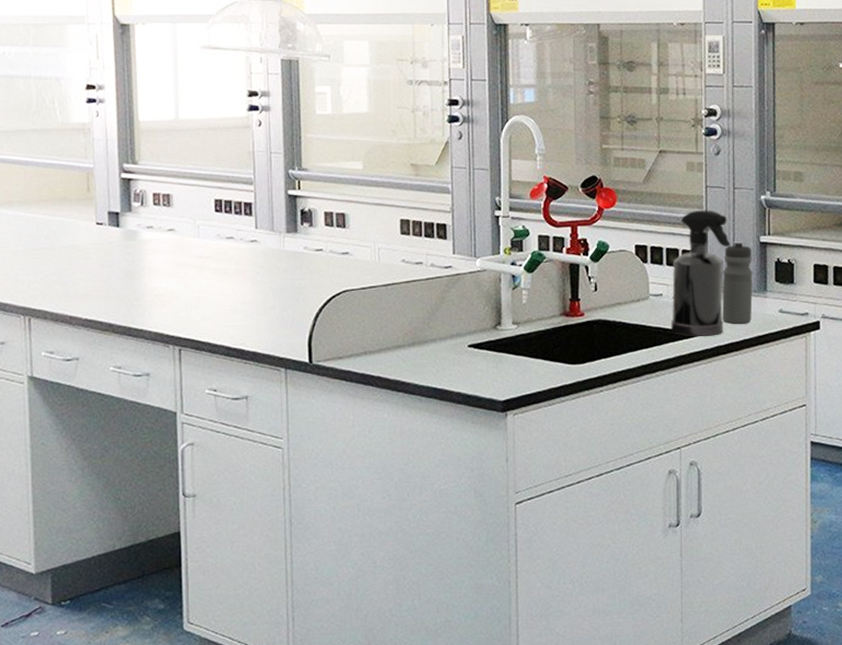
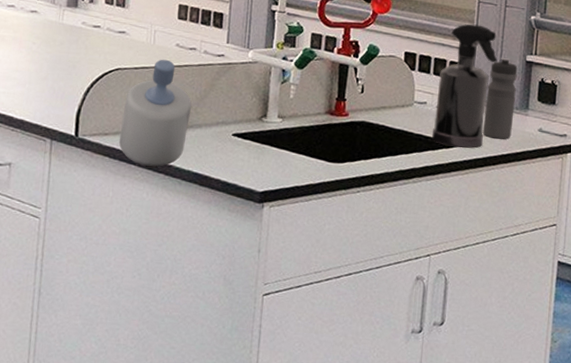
soap dispenser: none [354,276,424,386] -> present [119,59,192,167]

